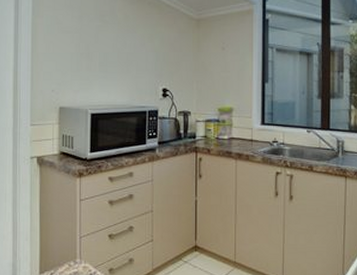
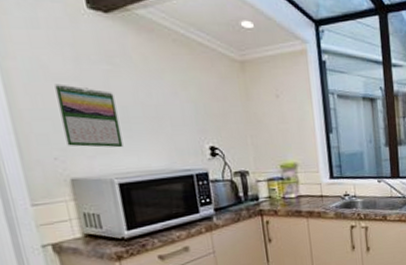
calendar: none [62,35,100,85] -> present [54,84,124,148]

